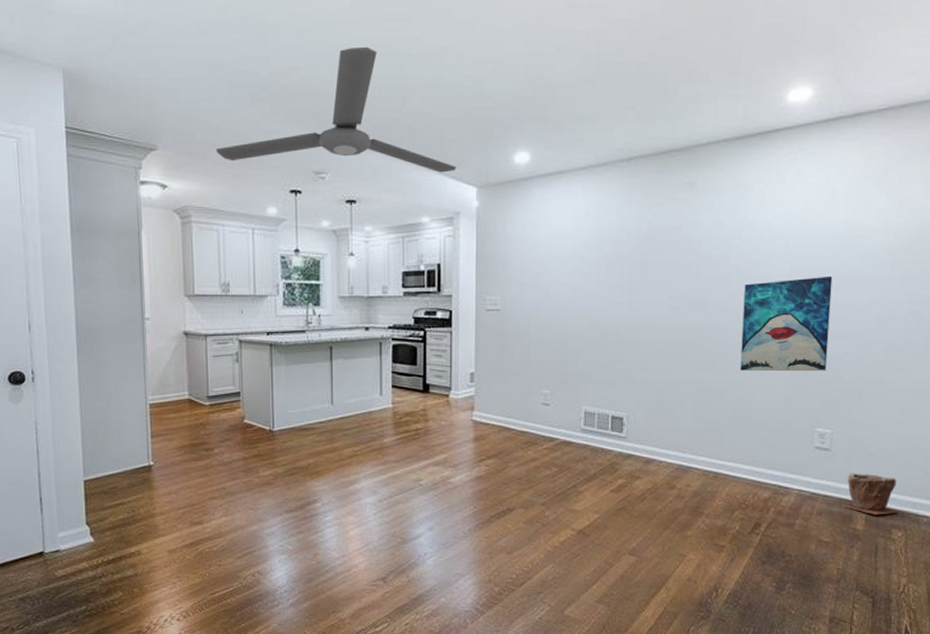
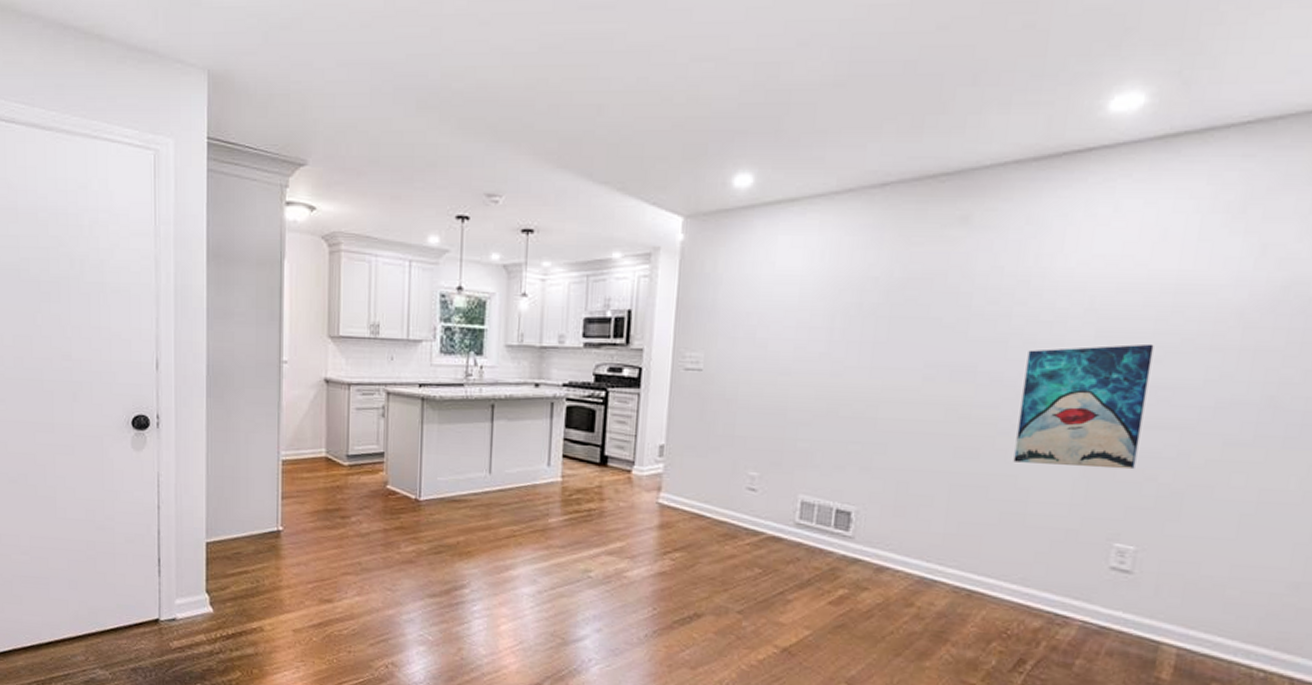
ceiling fan: present [216,46,457,173] -> none [374,41,660,198]
plant pot: present [841,473,900,515] -> none [1141,605,1226,663]

